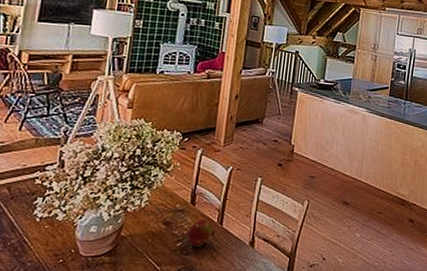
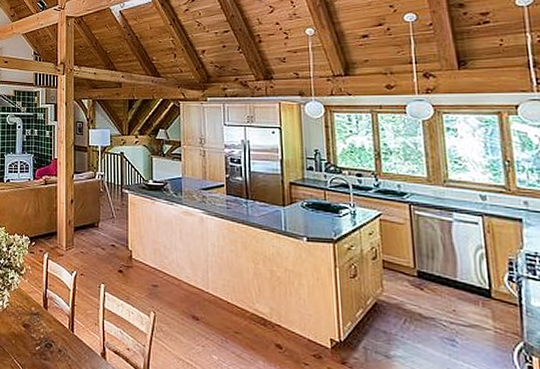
fruit: present [187,219,217,247] -> none [44,324,70,353]

